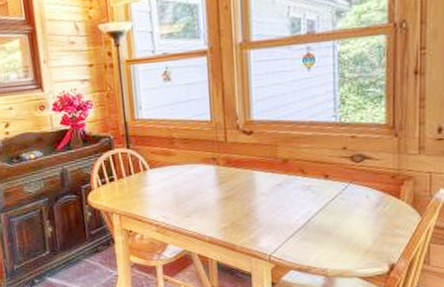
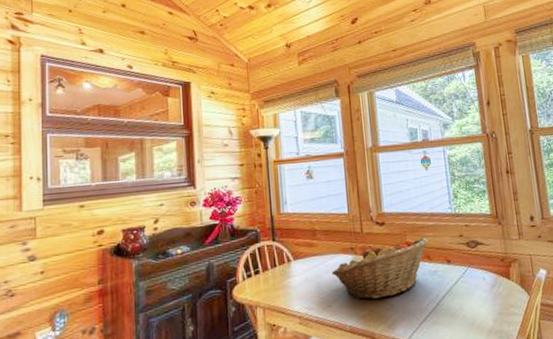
fruit basket: none [190,149,304,212] -> present [331,237,428,299]

